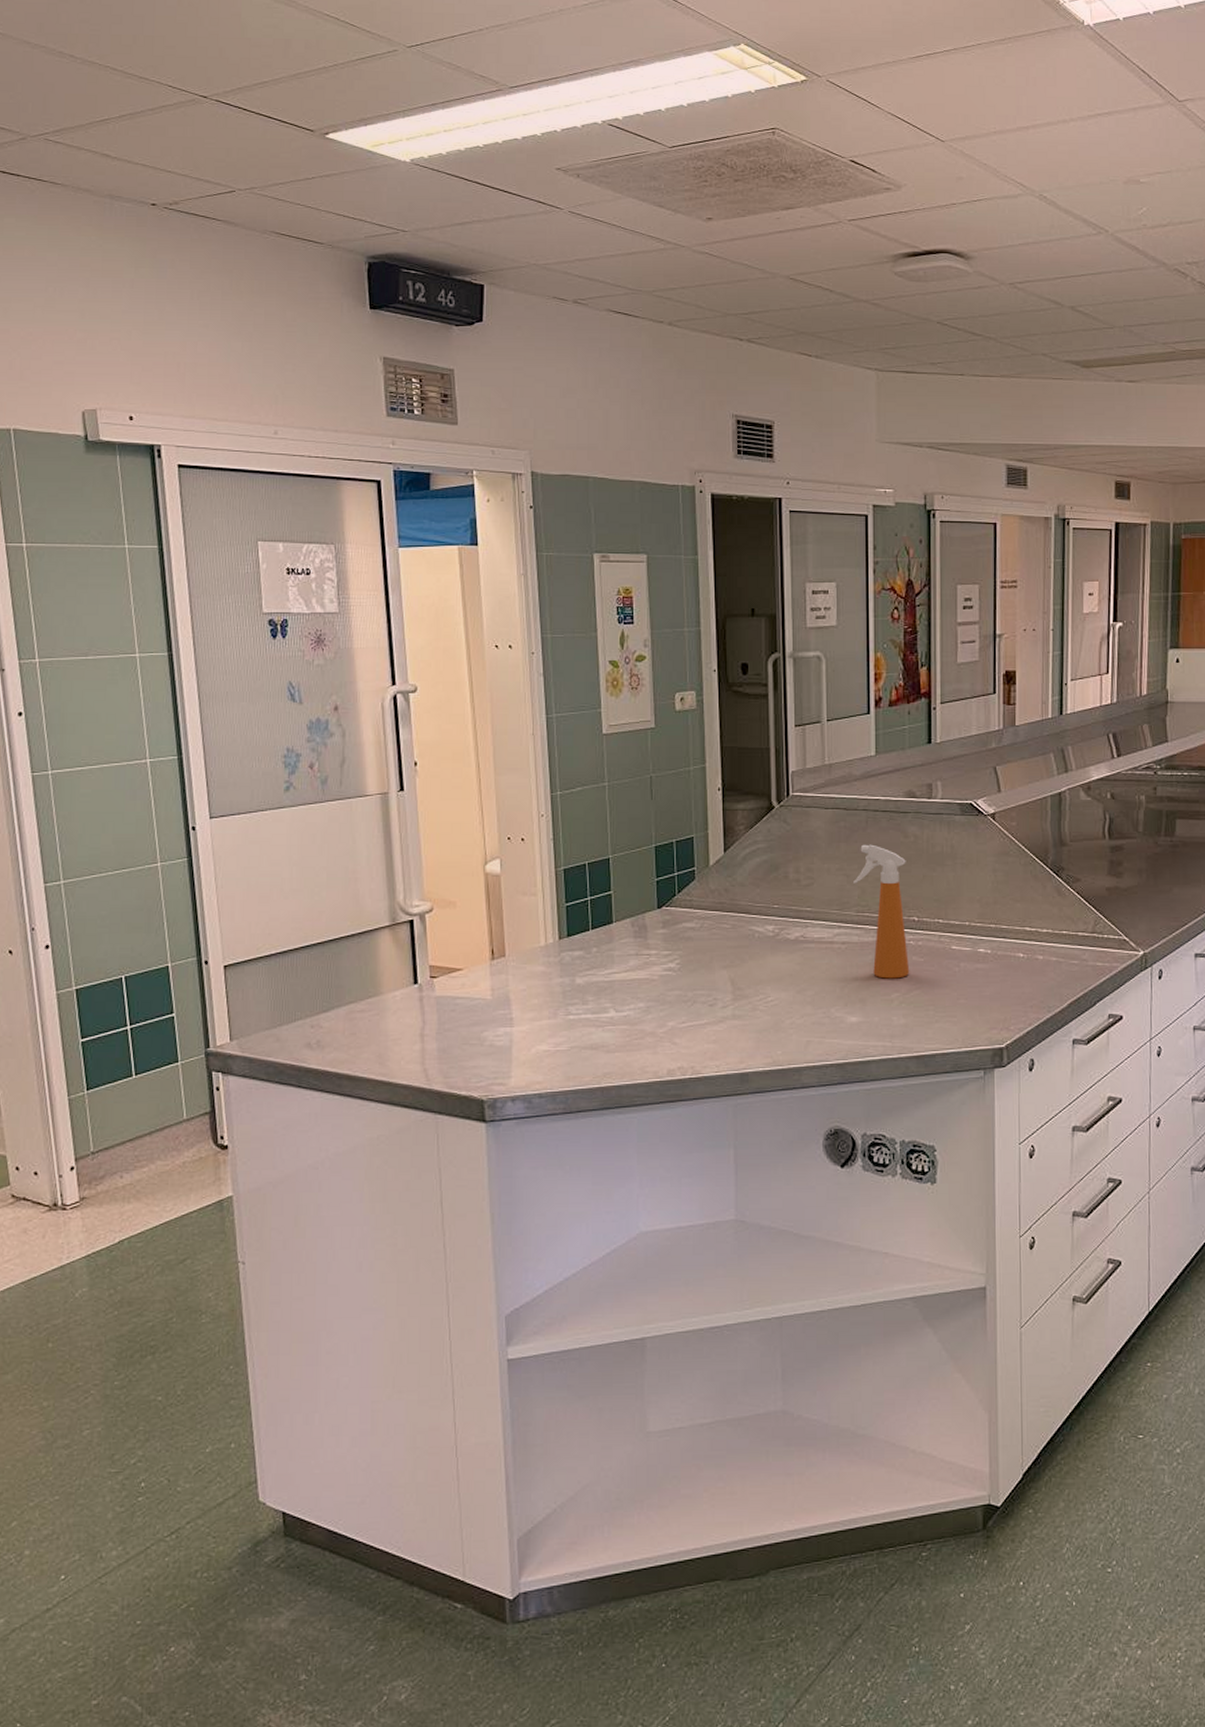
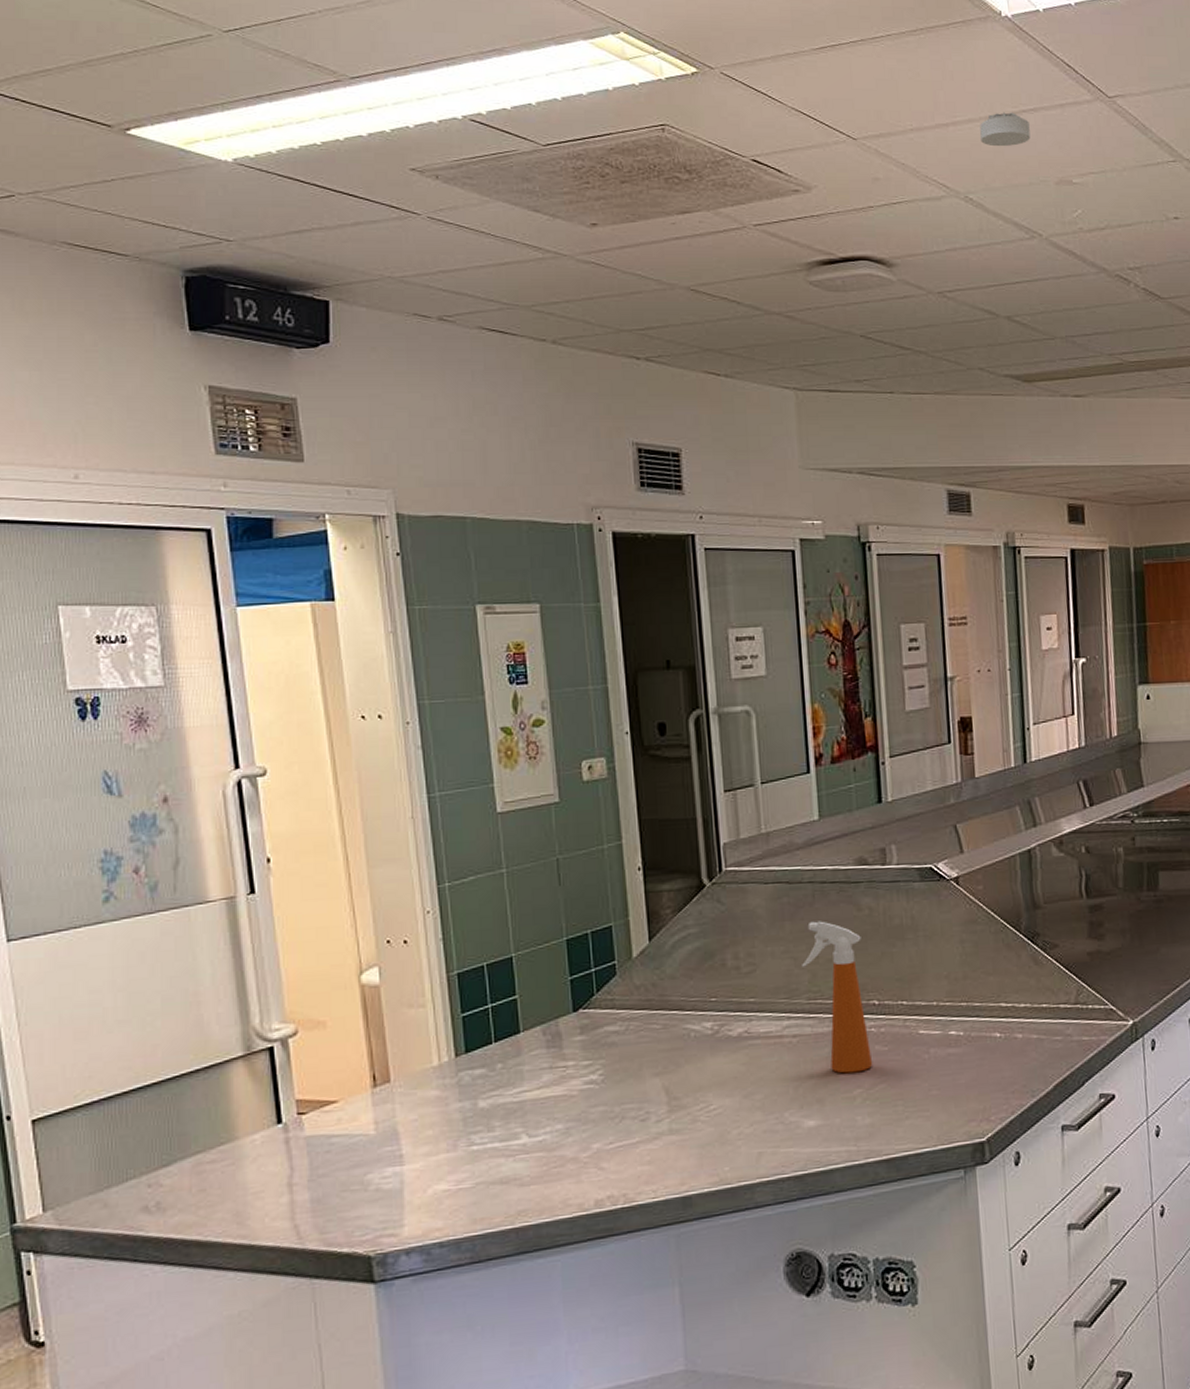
smoke detector: none [1057,115,1104,148] -> present [980,112,1031,147]

